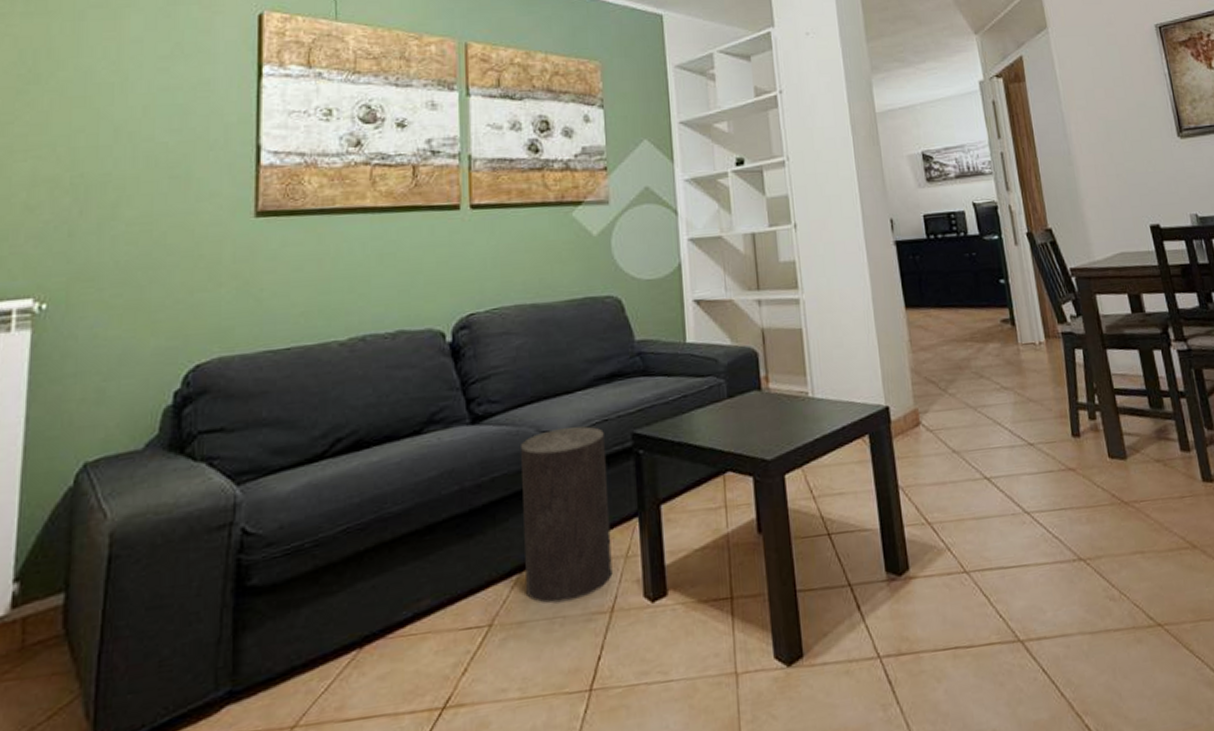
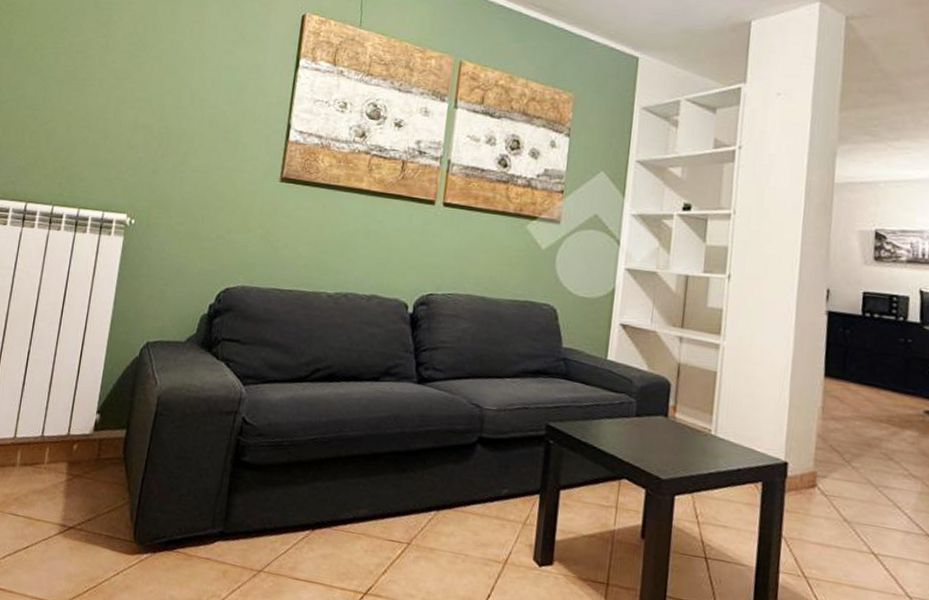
stool: present [521,426,613,604] -> none [440,404,523,545]

